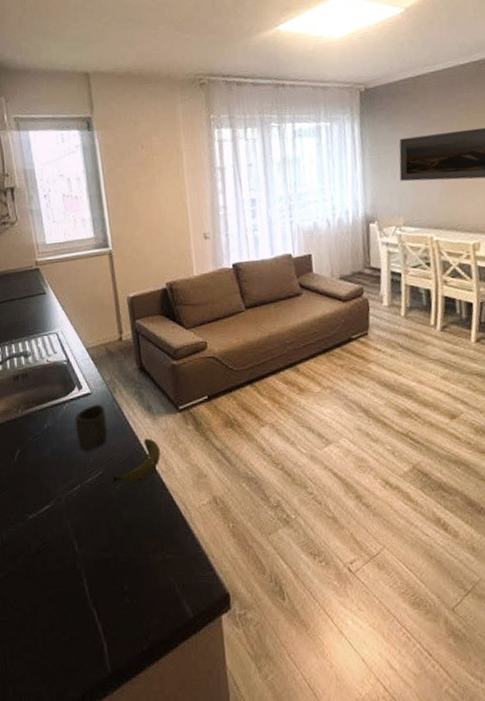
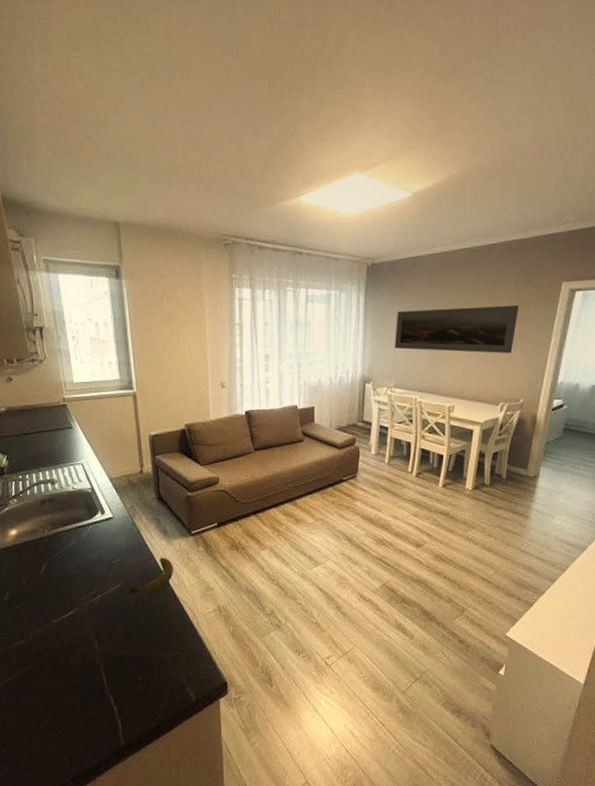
cup: present [74,405,108,452] -> none [97,528,128,567]

